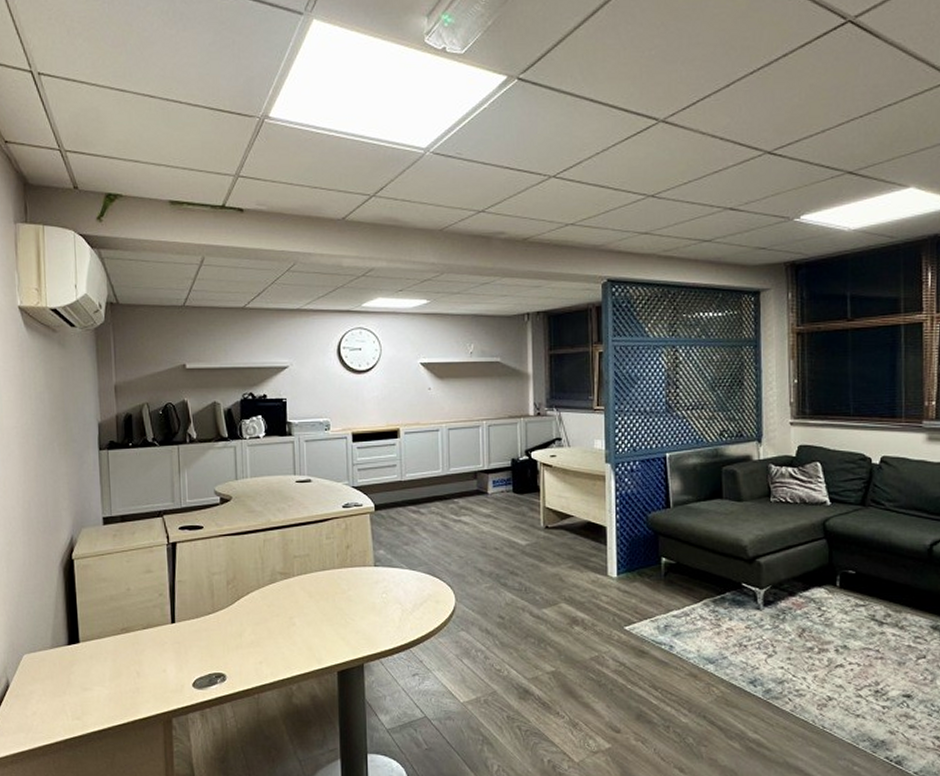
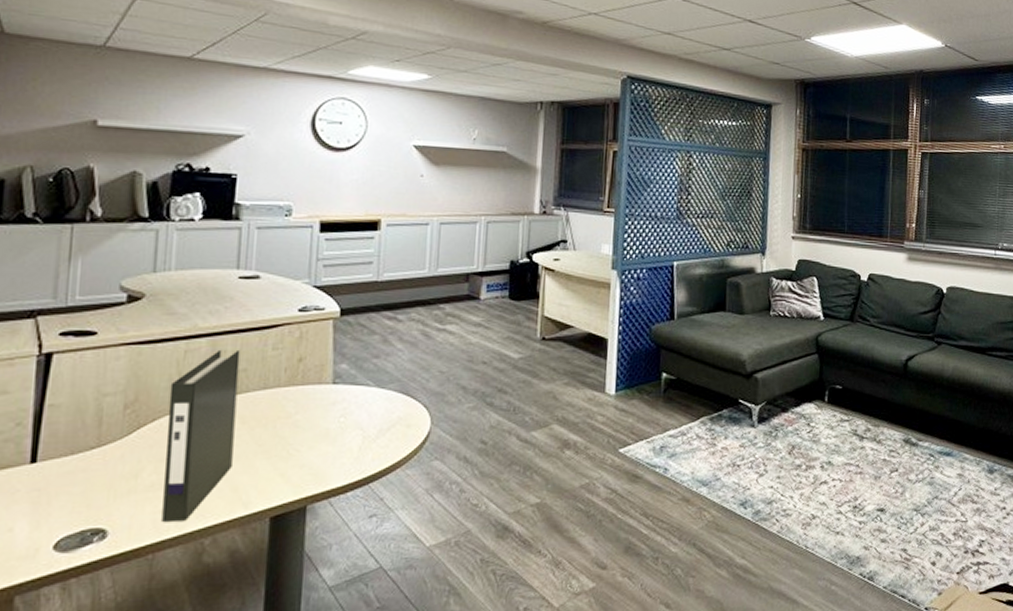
binder: none [256,539,306,671] -> present [162,349,241,522]

